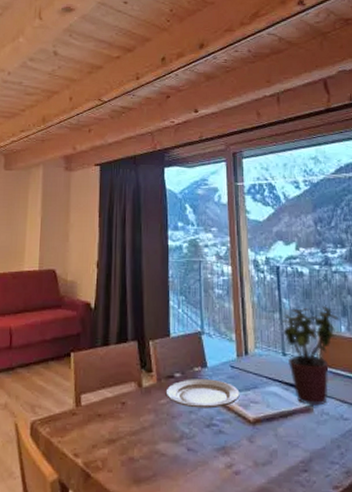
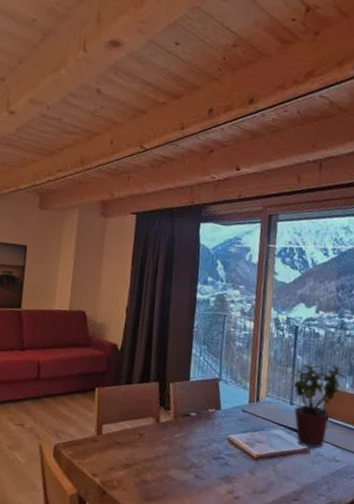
plate: present [165,379,240,409] -> none [180,418,248,445]

